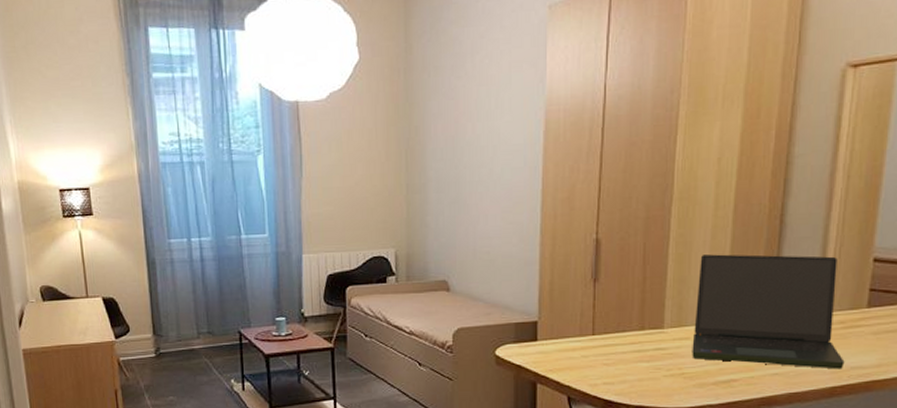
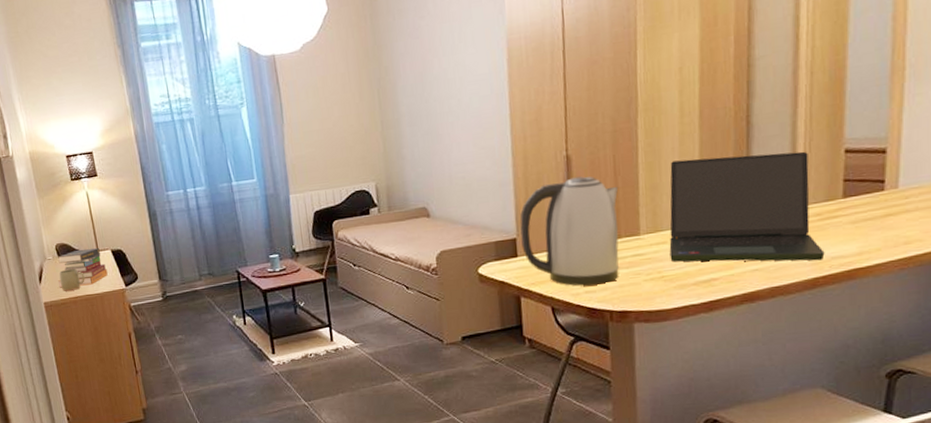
books: none [39,293,97,335] -> present [57,248,108,288]
mug: none [41,314,71,339] -> present [59,268,85,291]
kettle: none [543,262,646,377] -> present [520,176,620,286]

